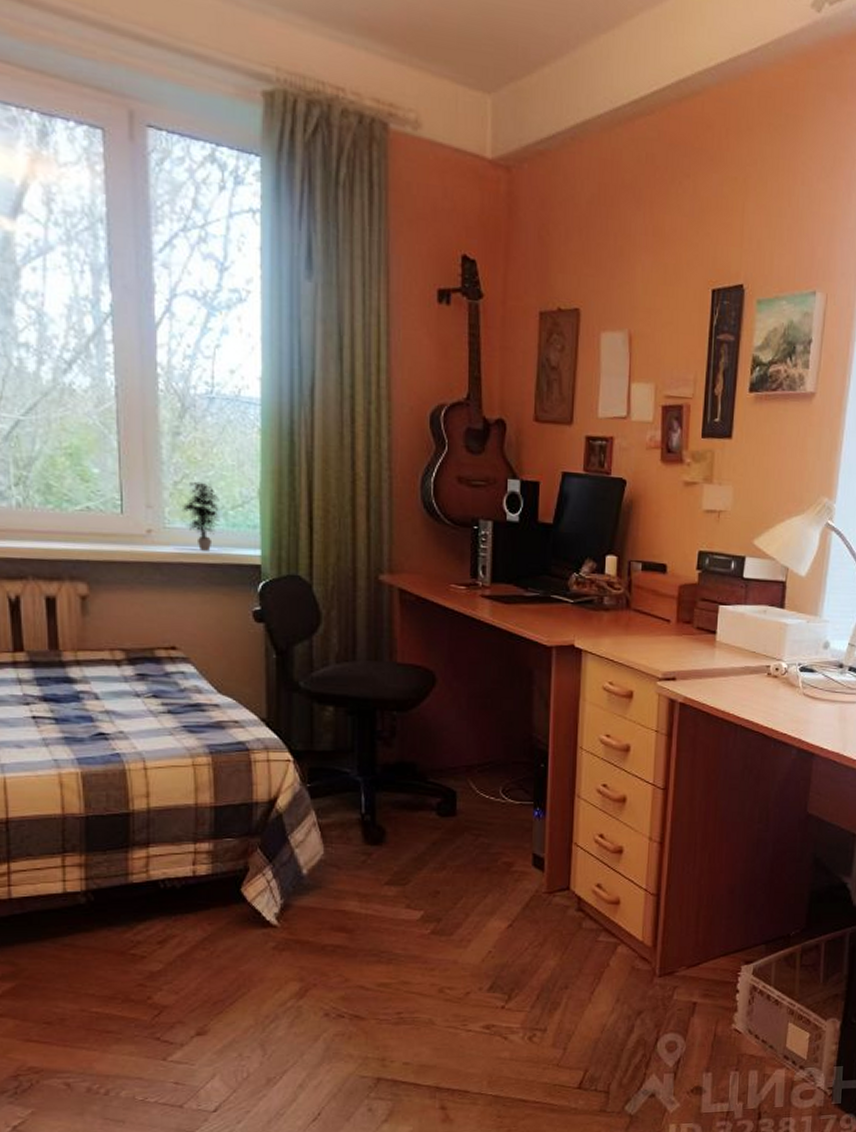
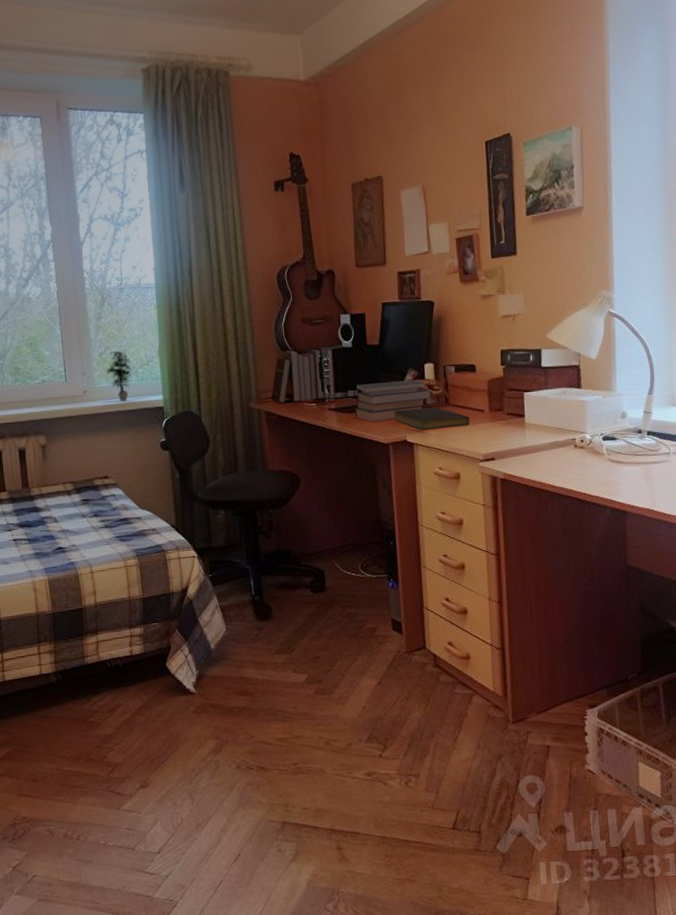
books: none [407,513,521,585] -> present [270,344,359,404]
books: none [514,570,610,619] -> present [355,380,431,423]
book: none [561,607,653,637] -> present [393,405,470,431]

